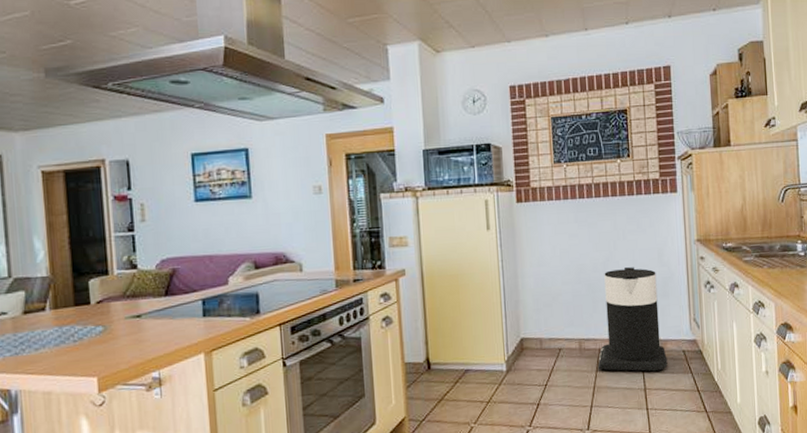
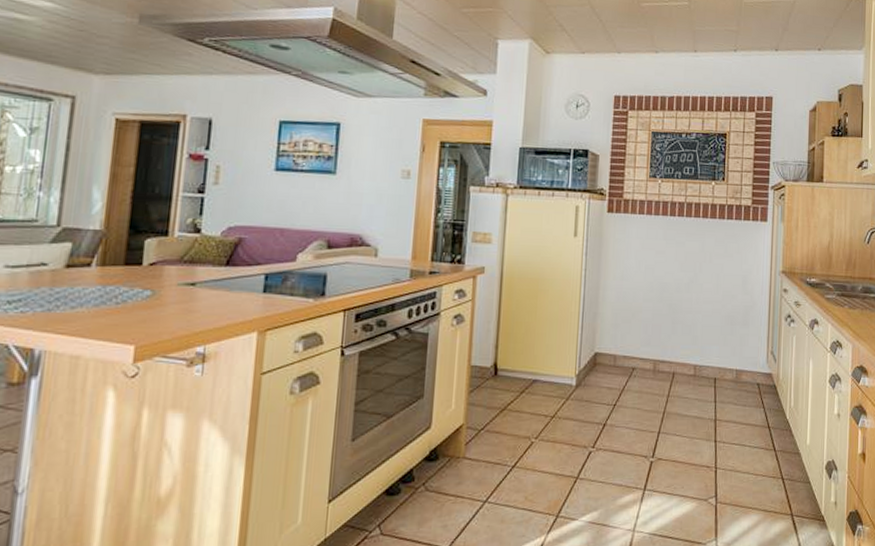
trash can: present [597,267,668,372] -> none [669,291,741,402]

